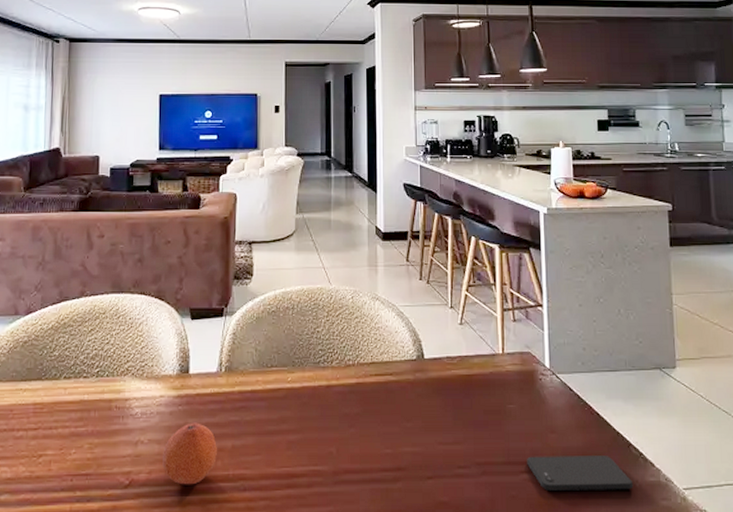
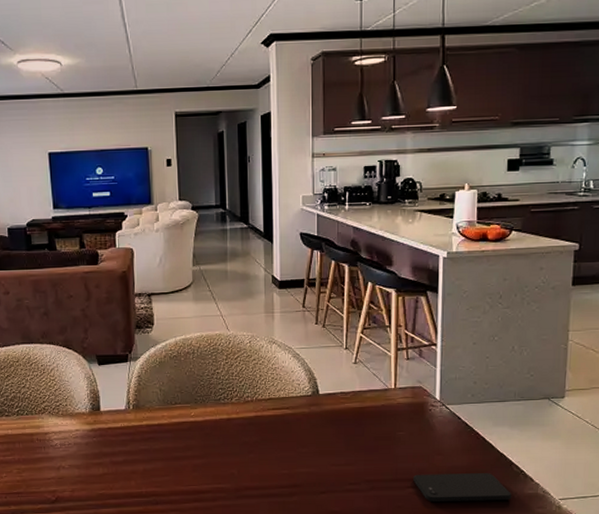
fruit: present [162,423,217,485] -> none [82,451,131,500]

